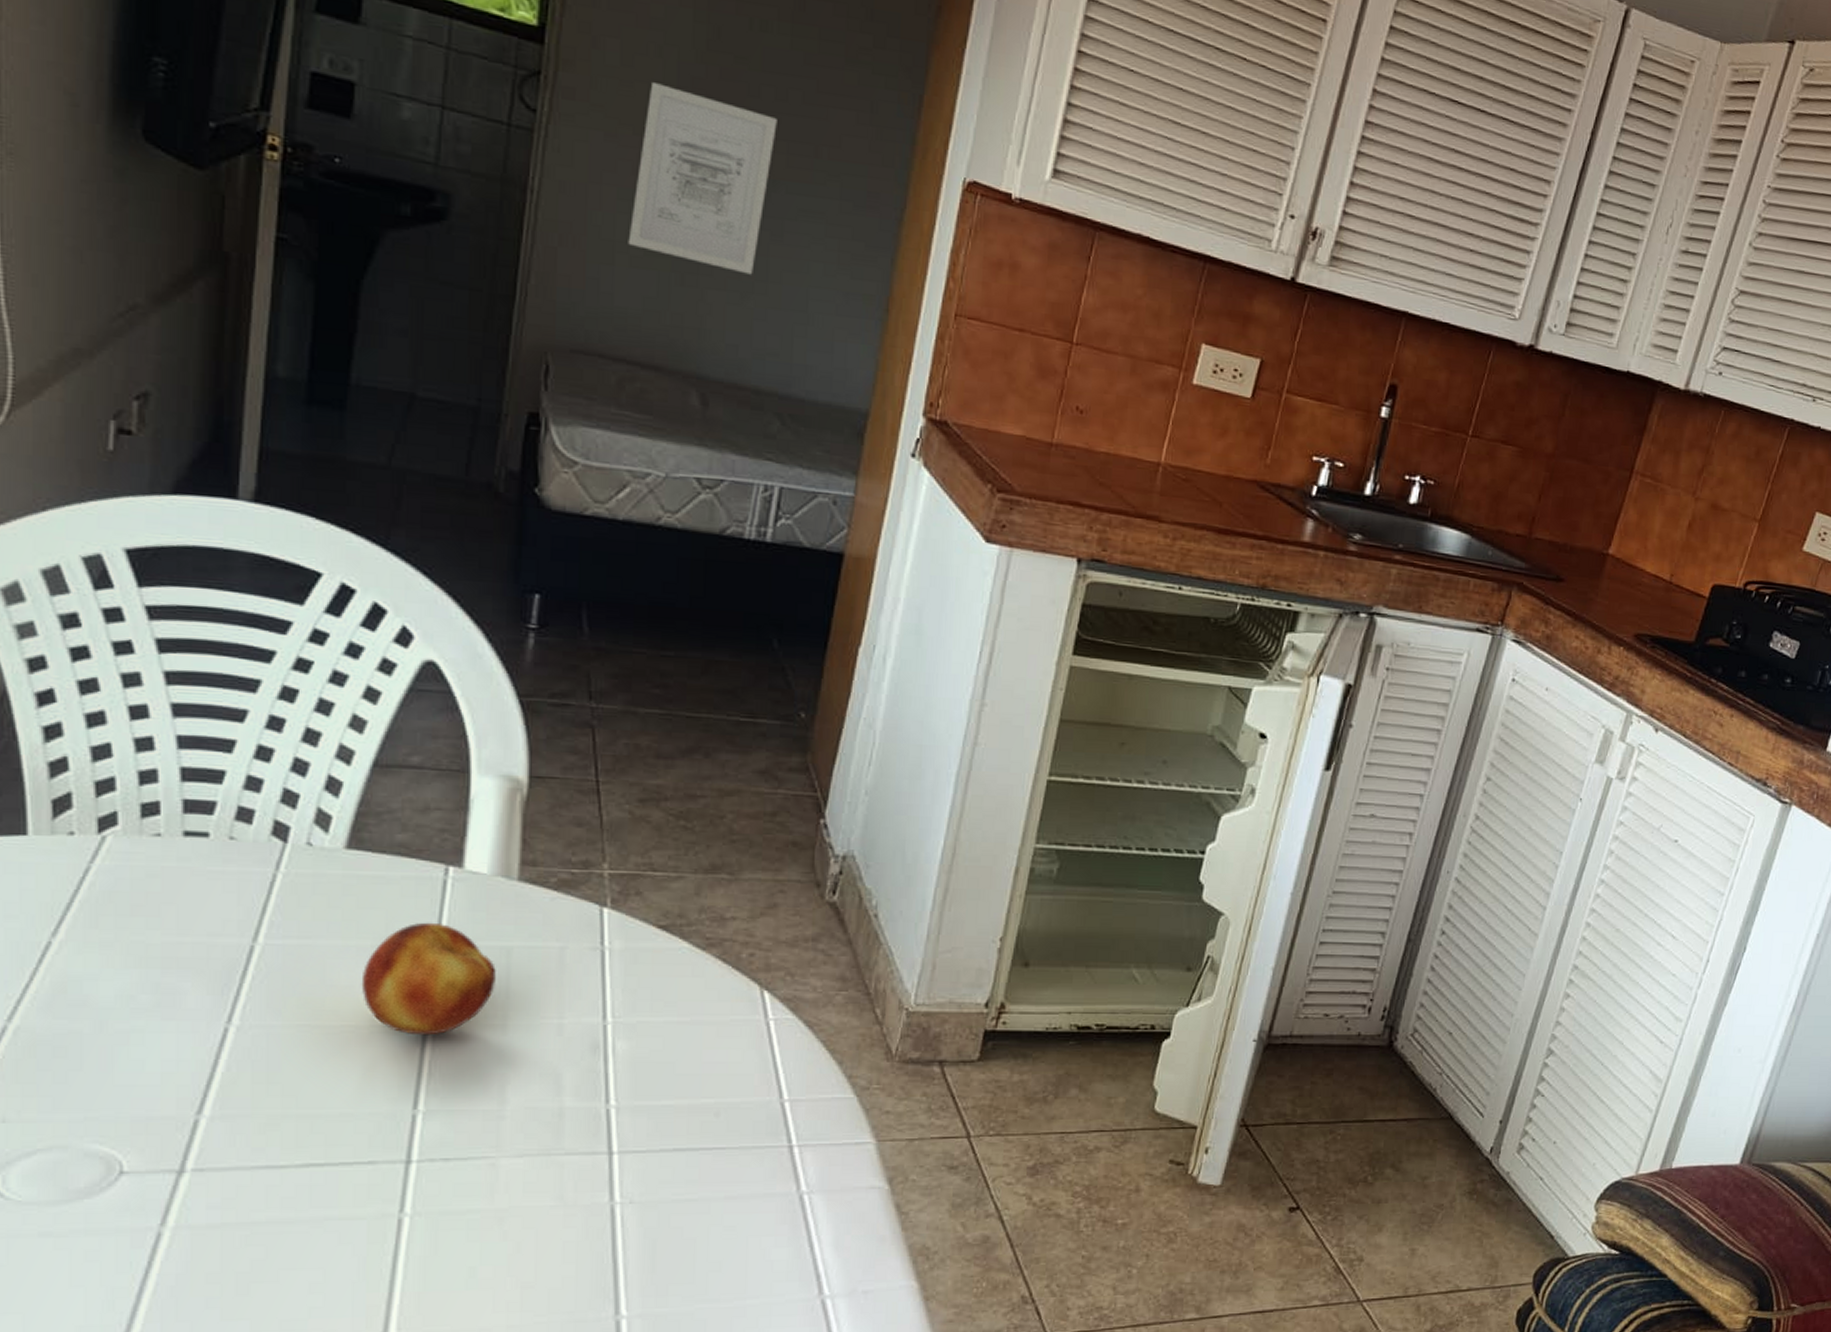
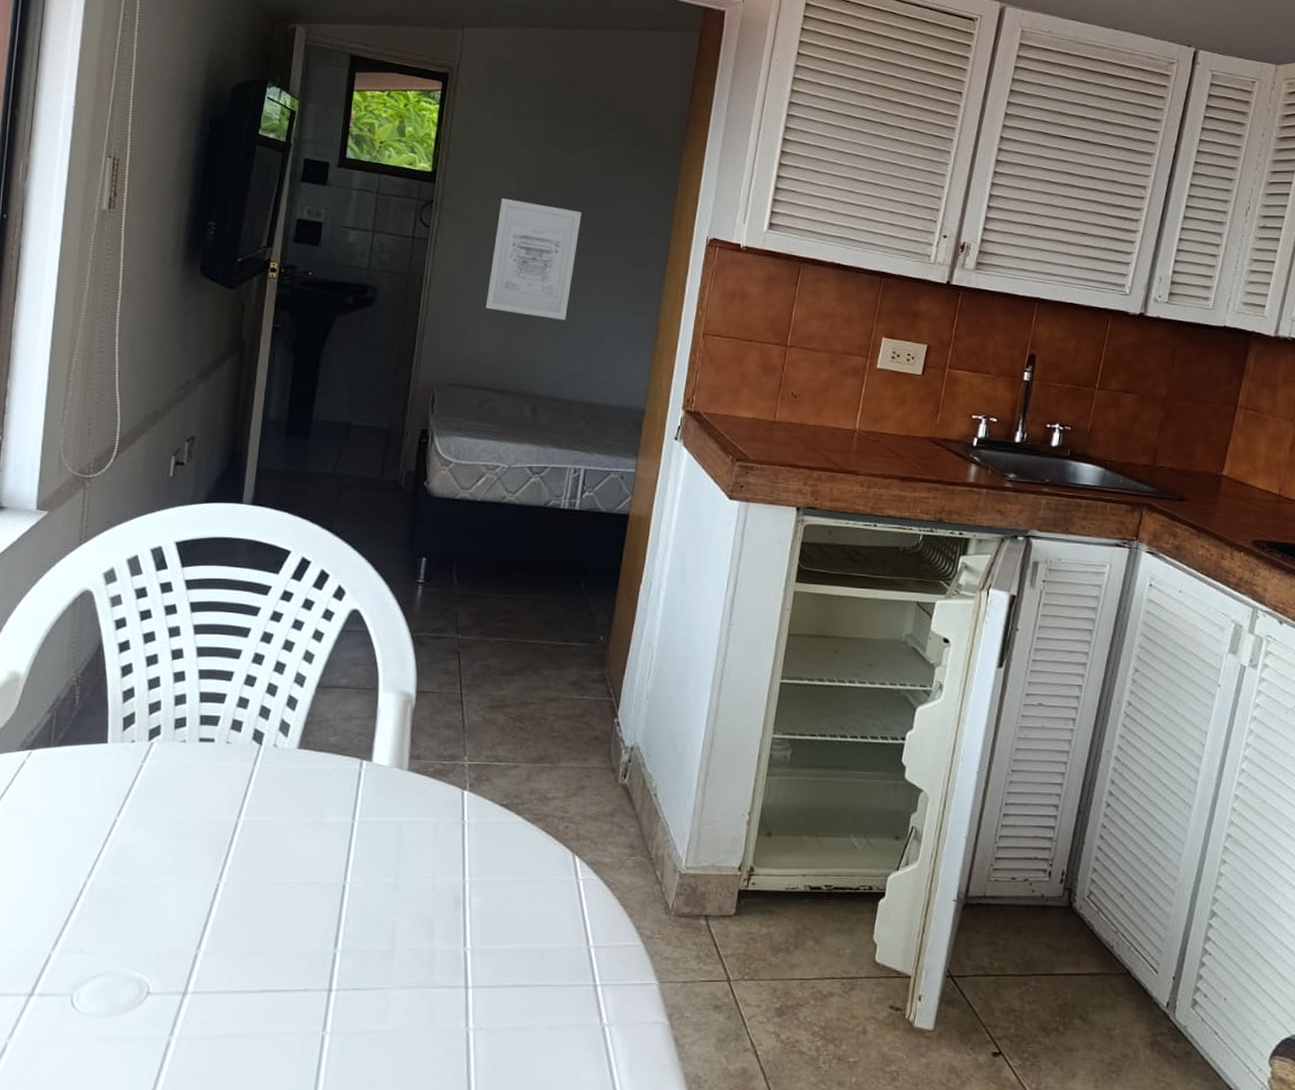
fruit: present [361,922,496,1036] -> none [304,803,392,891]

